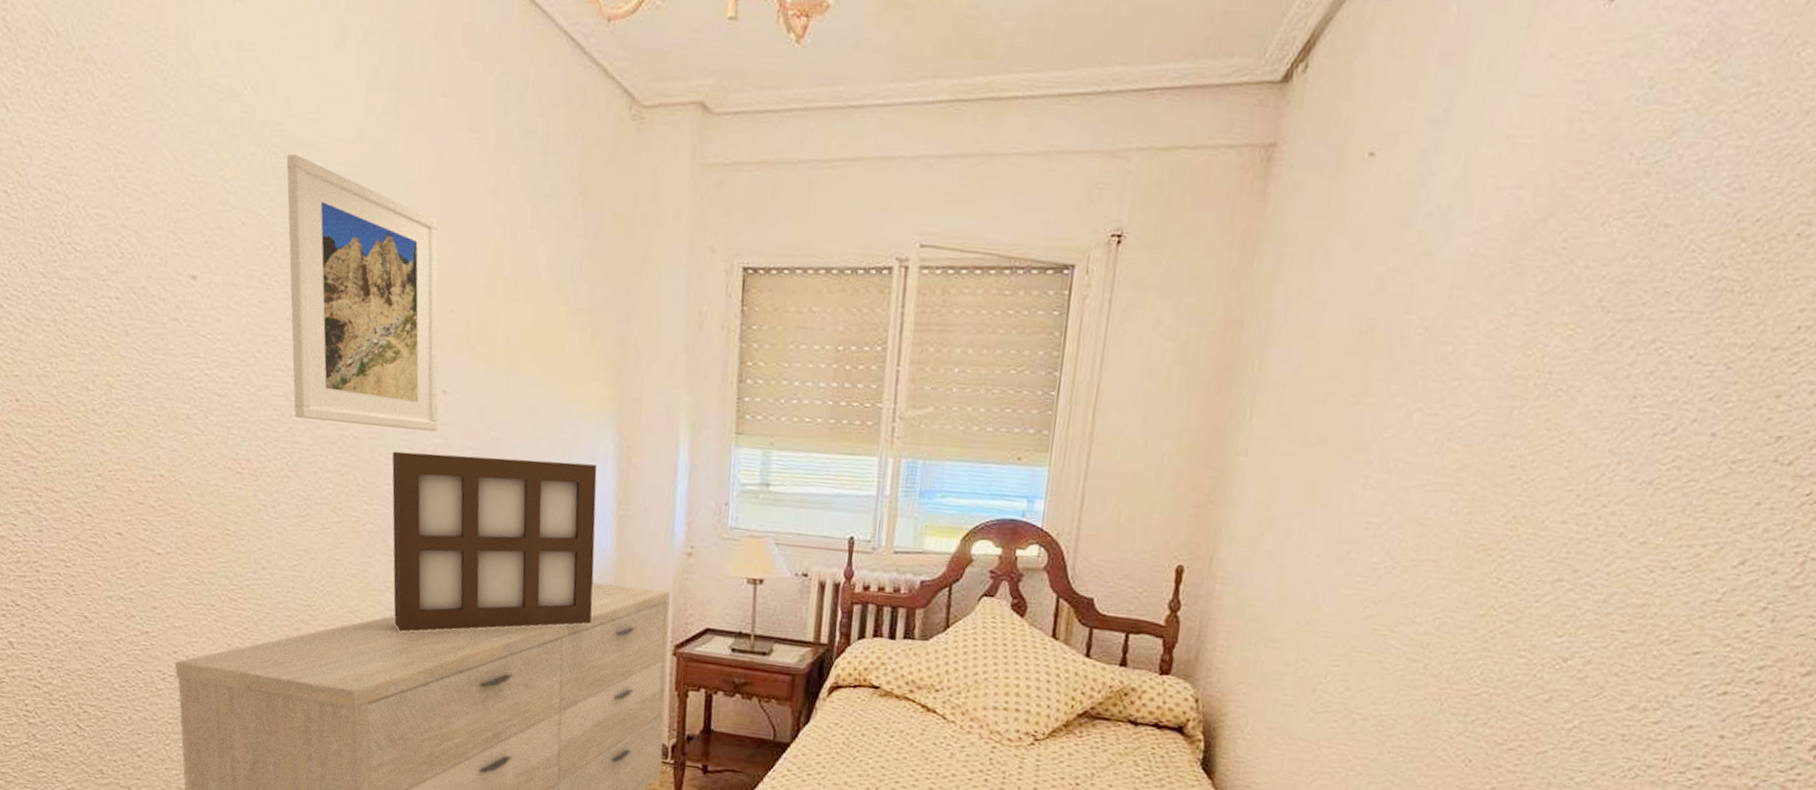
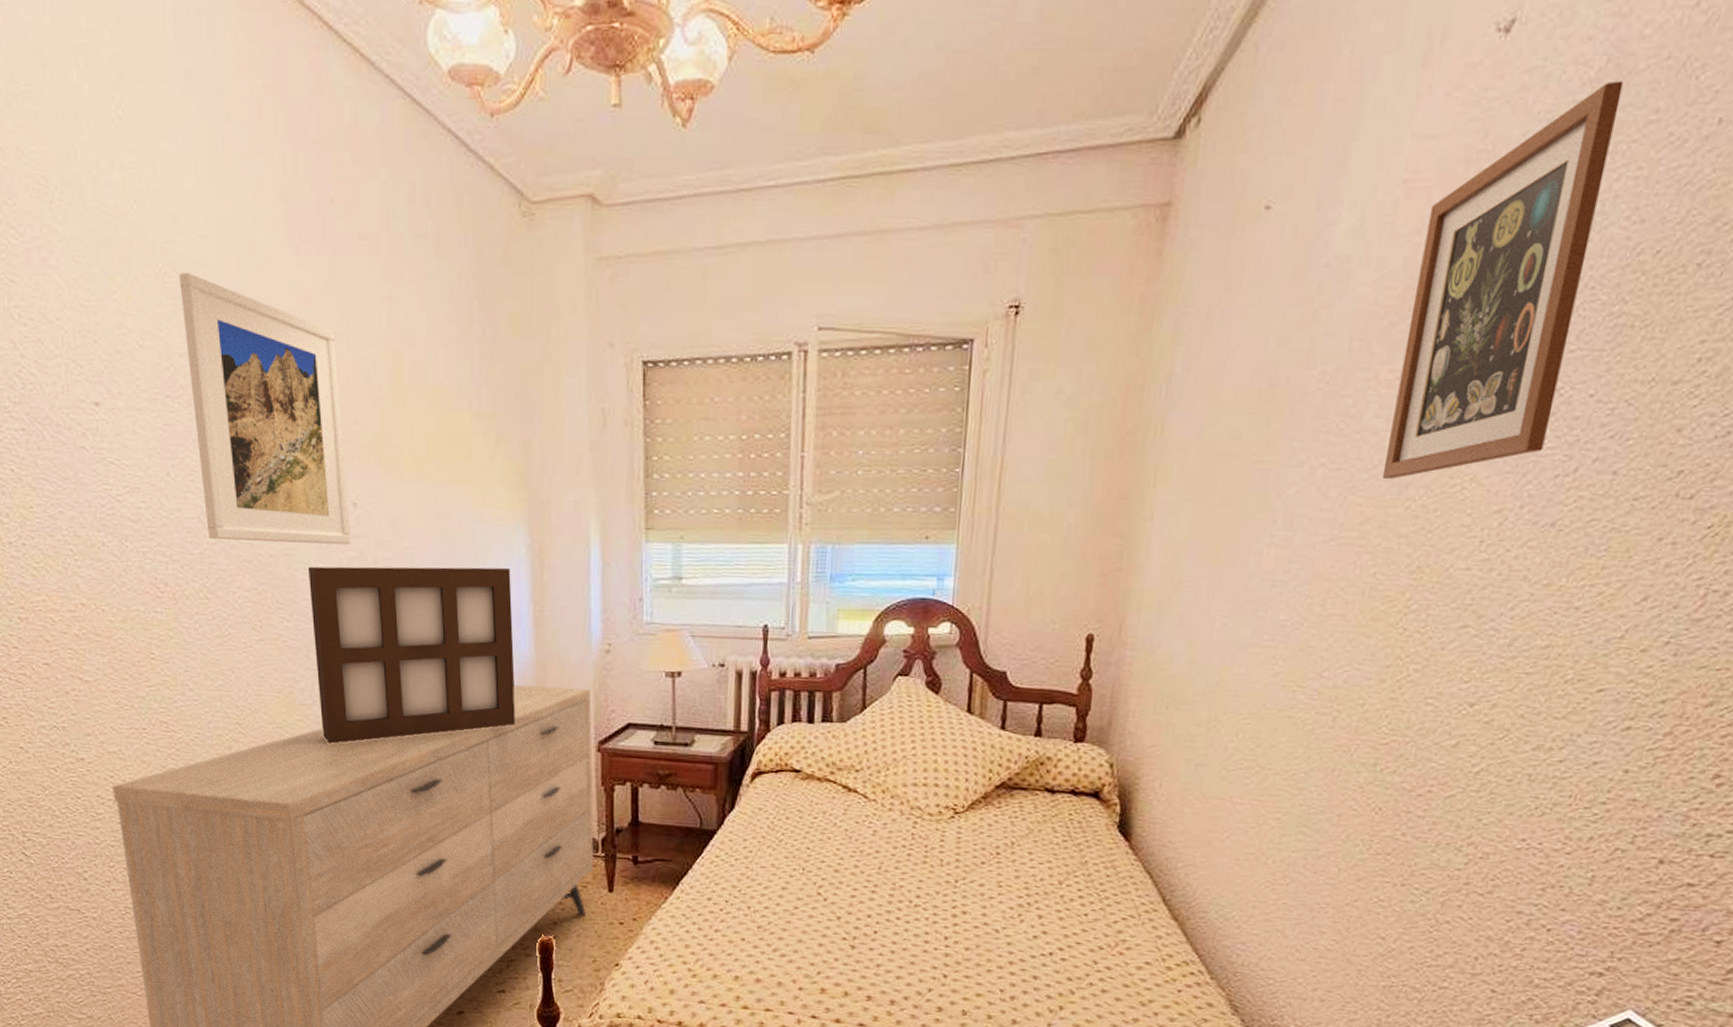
picture frame: none [1479,52,1726,428] -> present [1381,81,1624,479]

